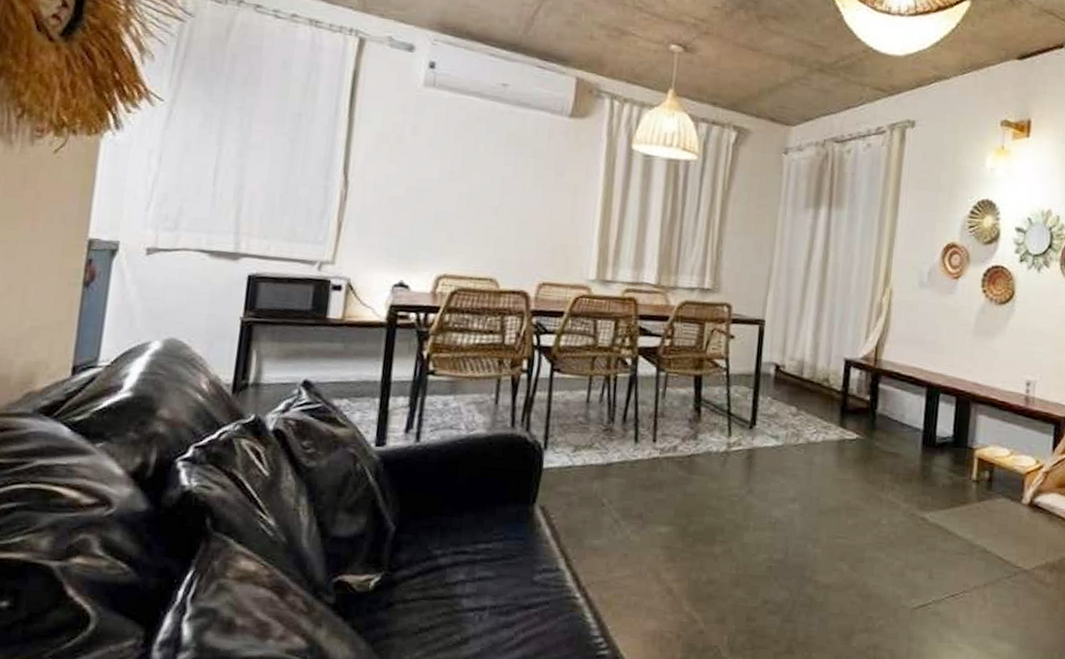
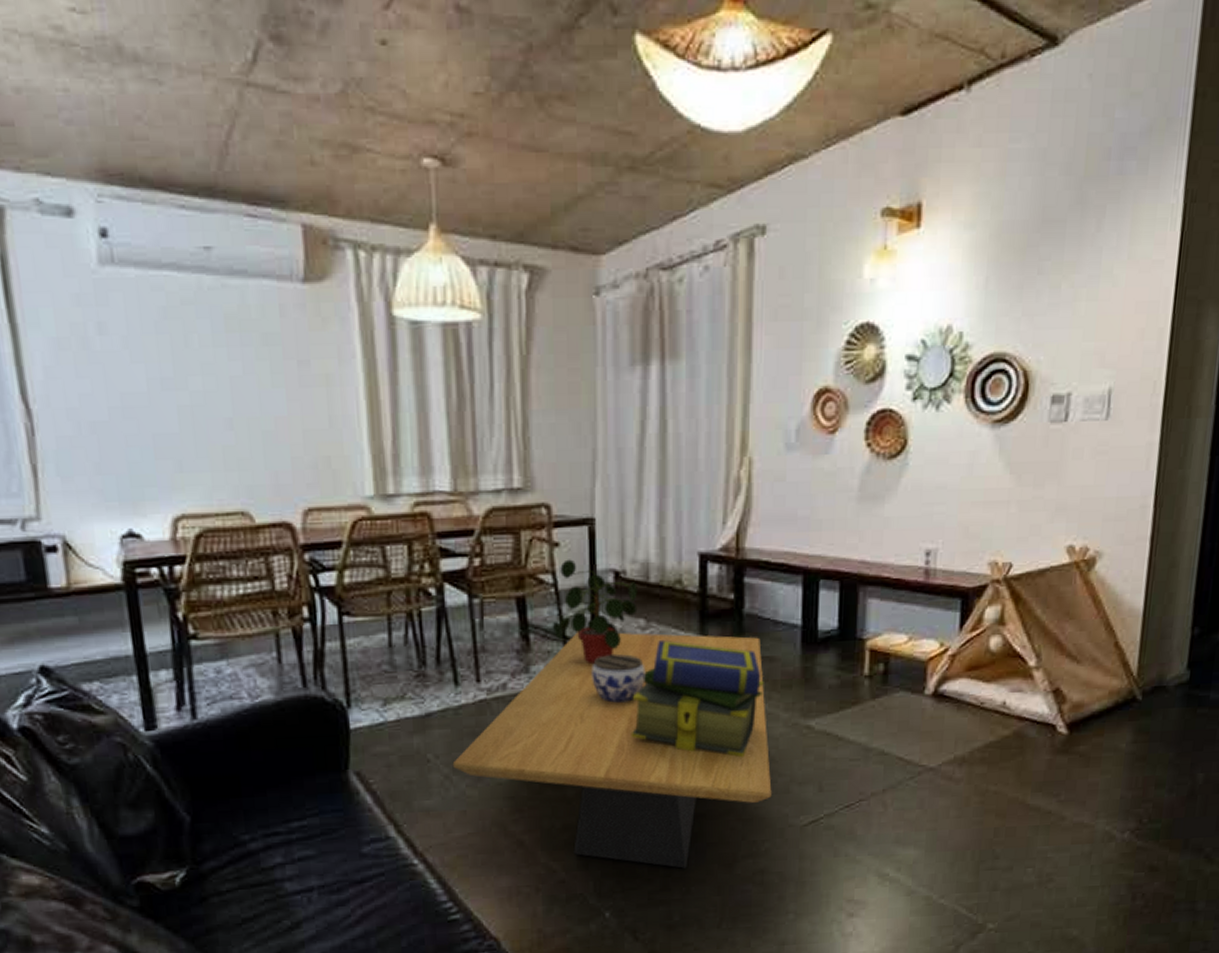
coffee table: none [622,410,889,635] -> present [452,632,772,869]
potted plant: none [721,350,793,440] -> present [553,559,638,665]
jar: none [747,432,792,476] -> present [592,653,646,703]
stack of books: none [774,426,889,539] -> present [631,639,764,758]

